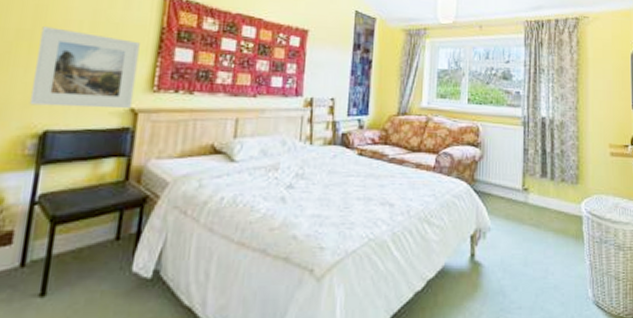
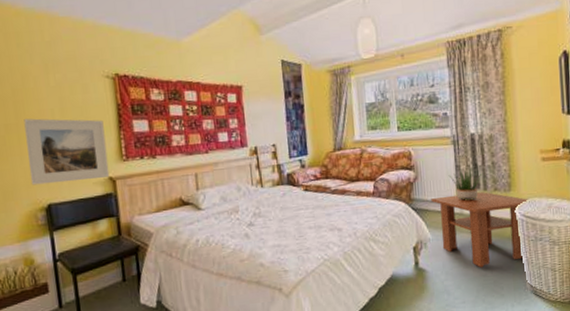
coffee table: none [495,181,597,268] -> present [431,192,530,268]
potted plant: none [515,151,552,188] -> present [448,167,483,201]

